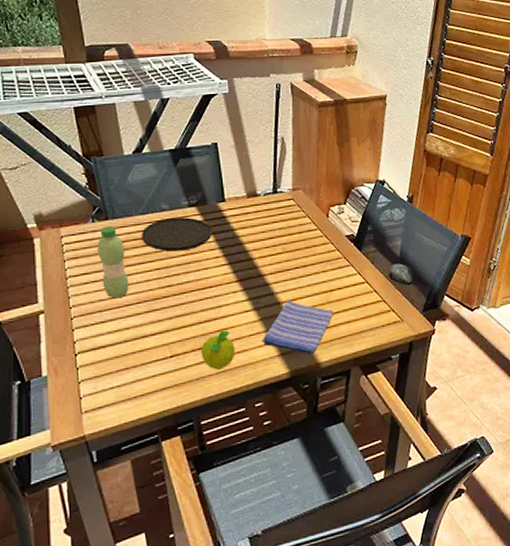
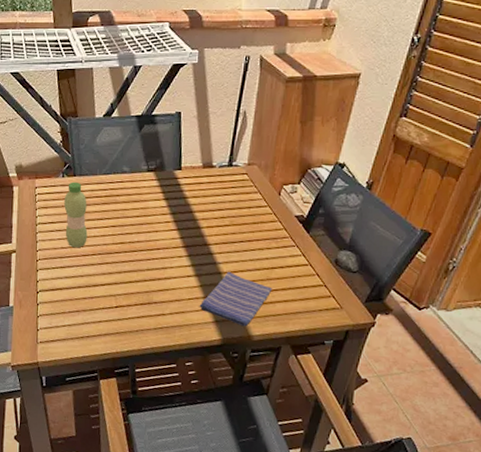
plate: present [142,217,212,252] -> none [103,180,166,212]
fruit: present [201,330,235,370] -> none [142,290,174,326]

